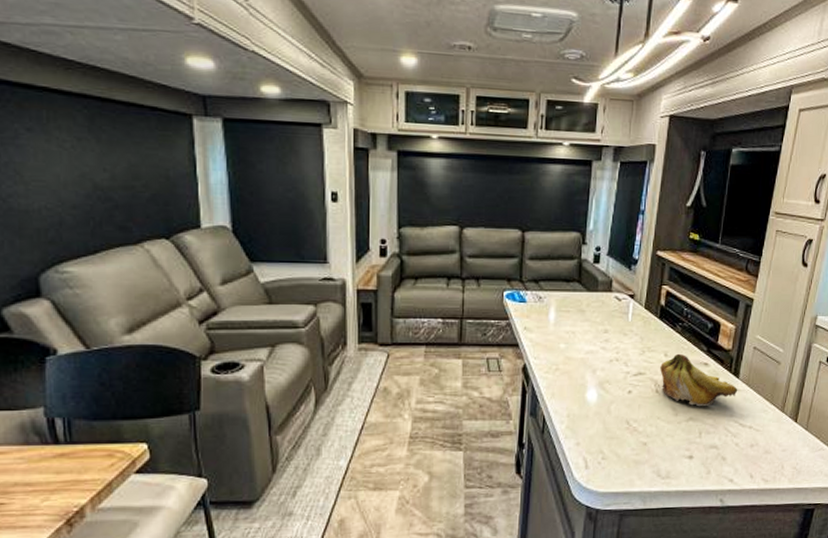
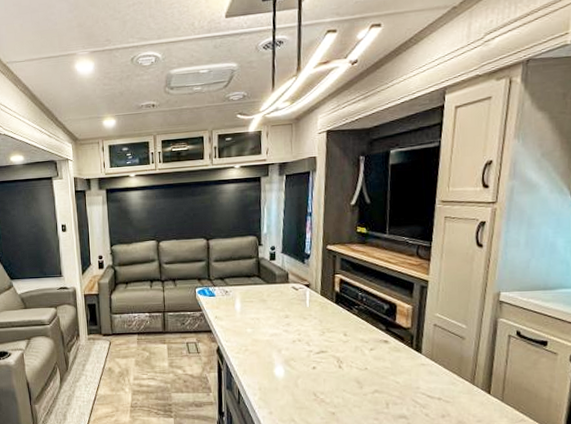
fruit: present [660,353,738,407] -> none [341,333,422,380]

